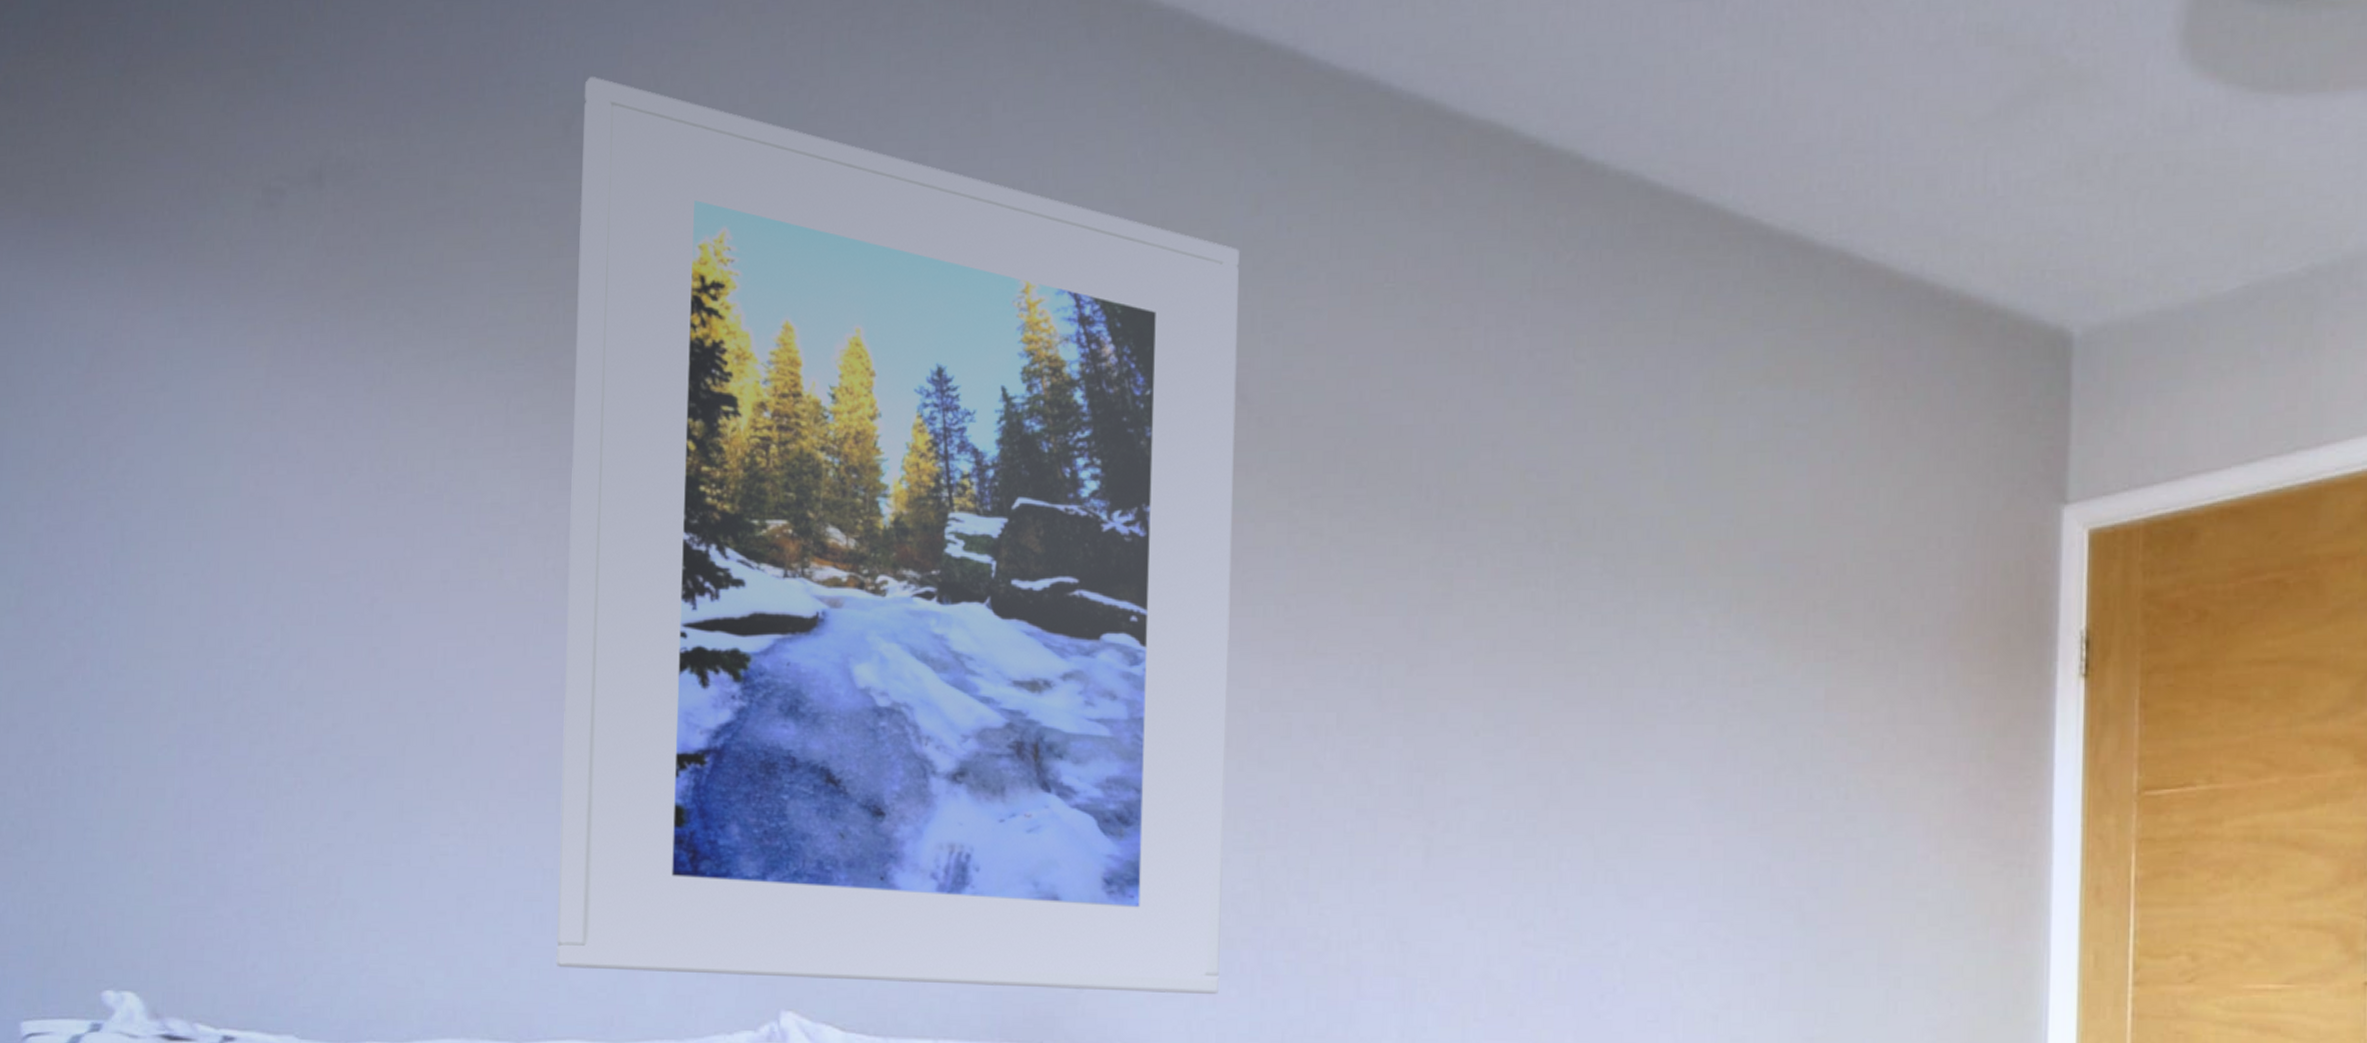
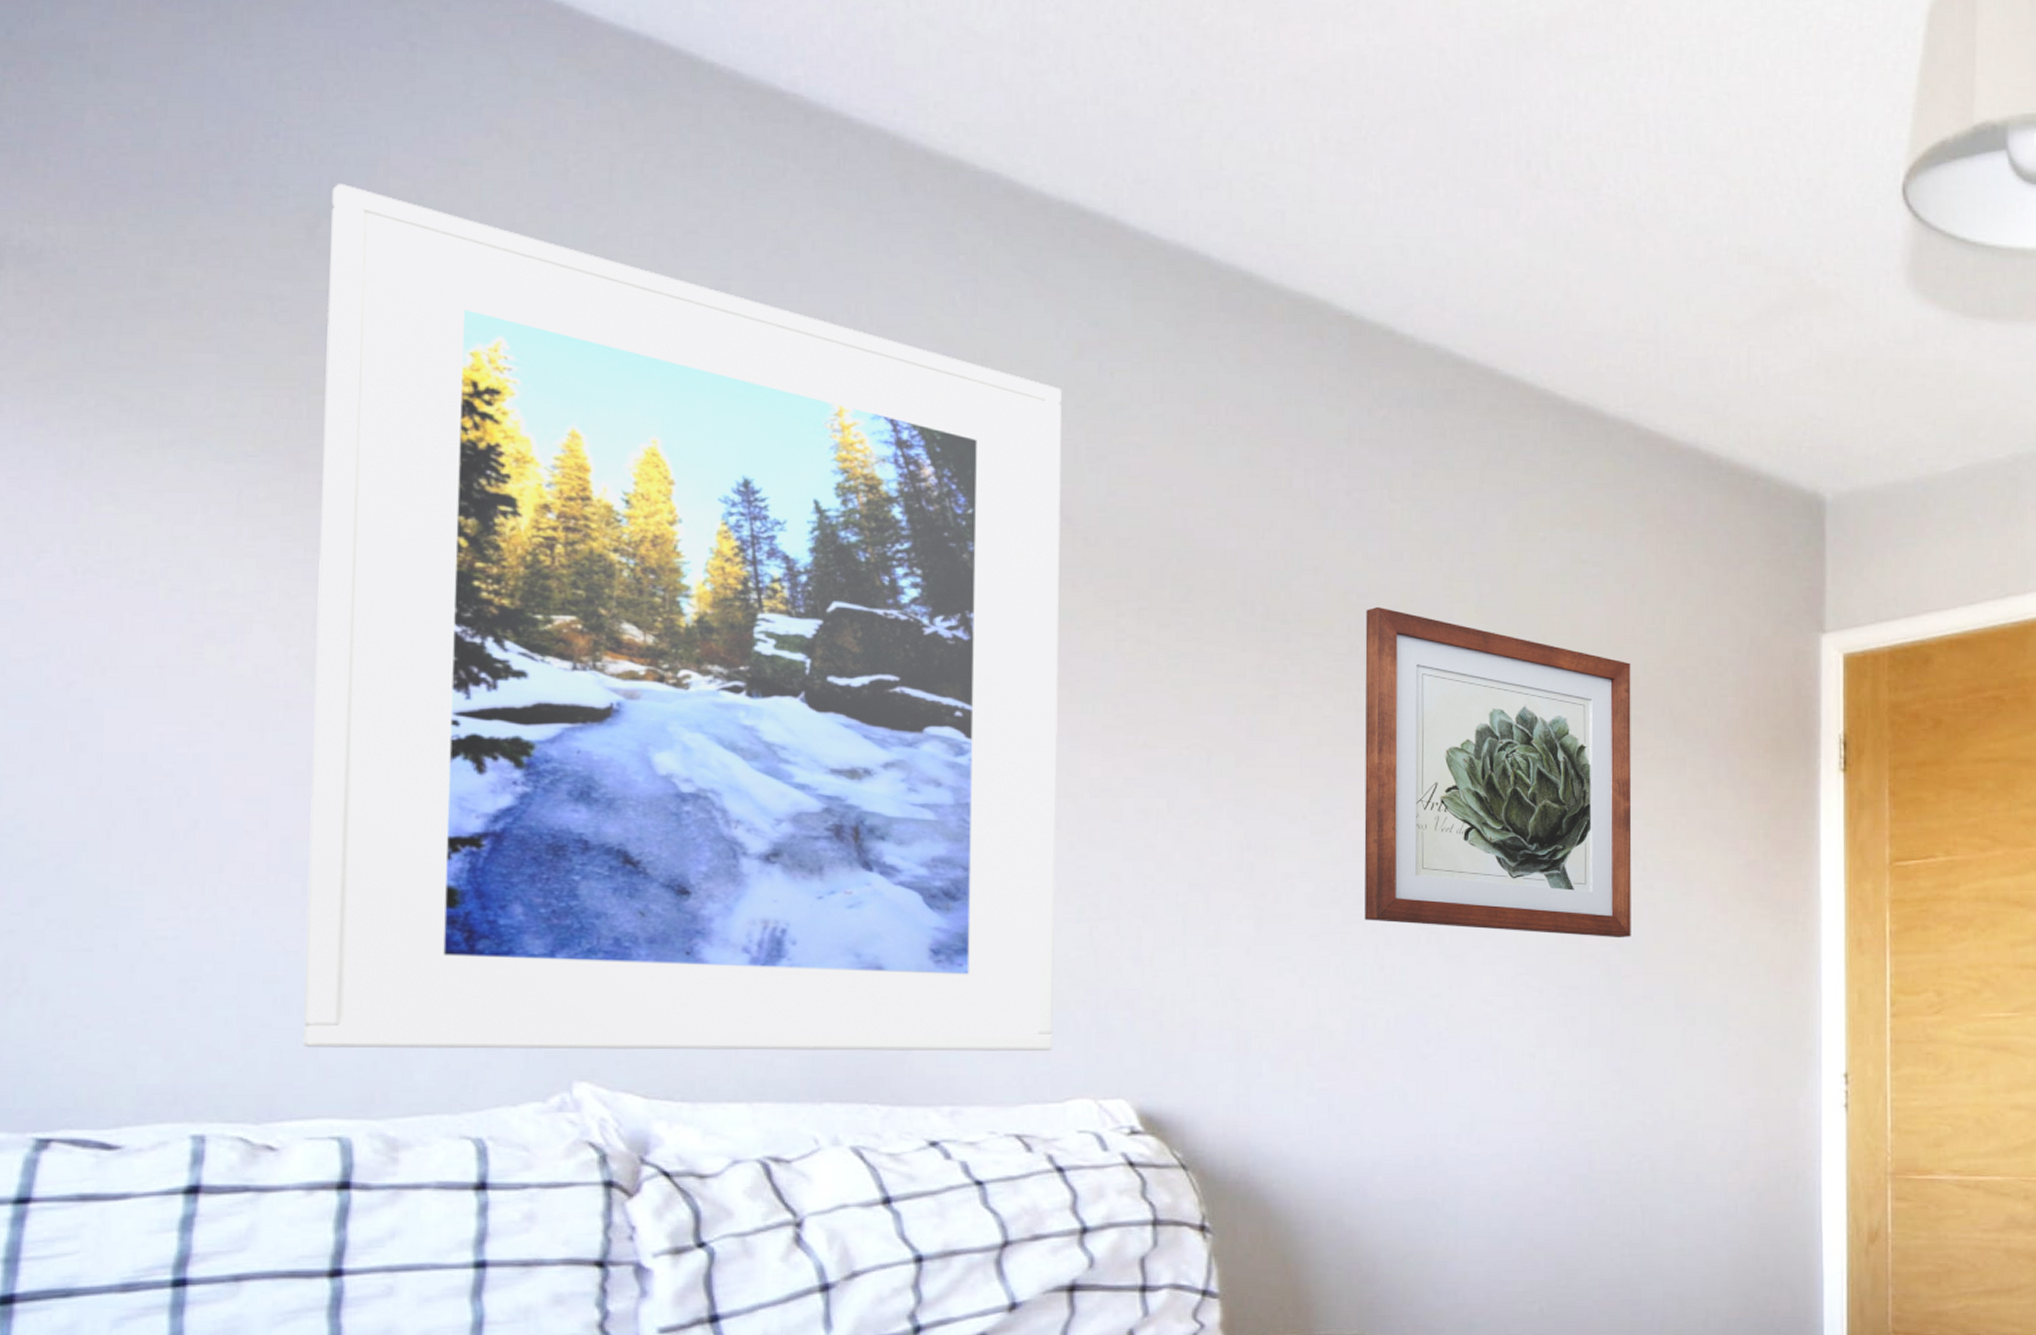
wall art: none [1537,486,1838,881] -> present [1364,606,1632,938]

